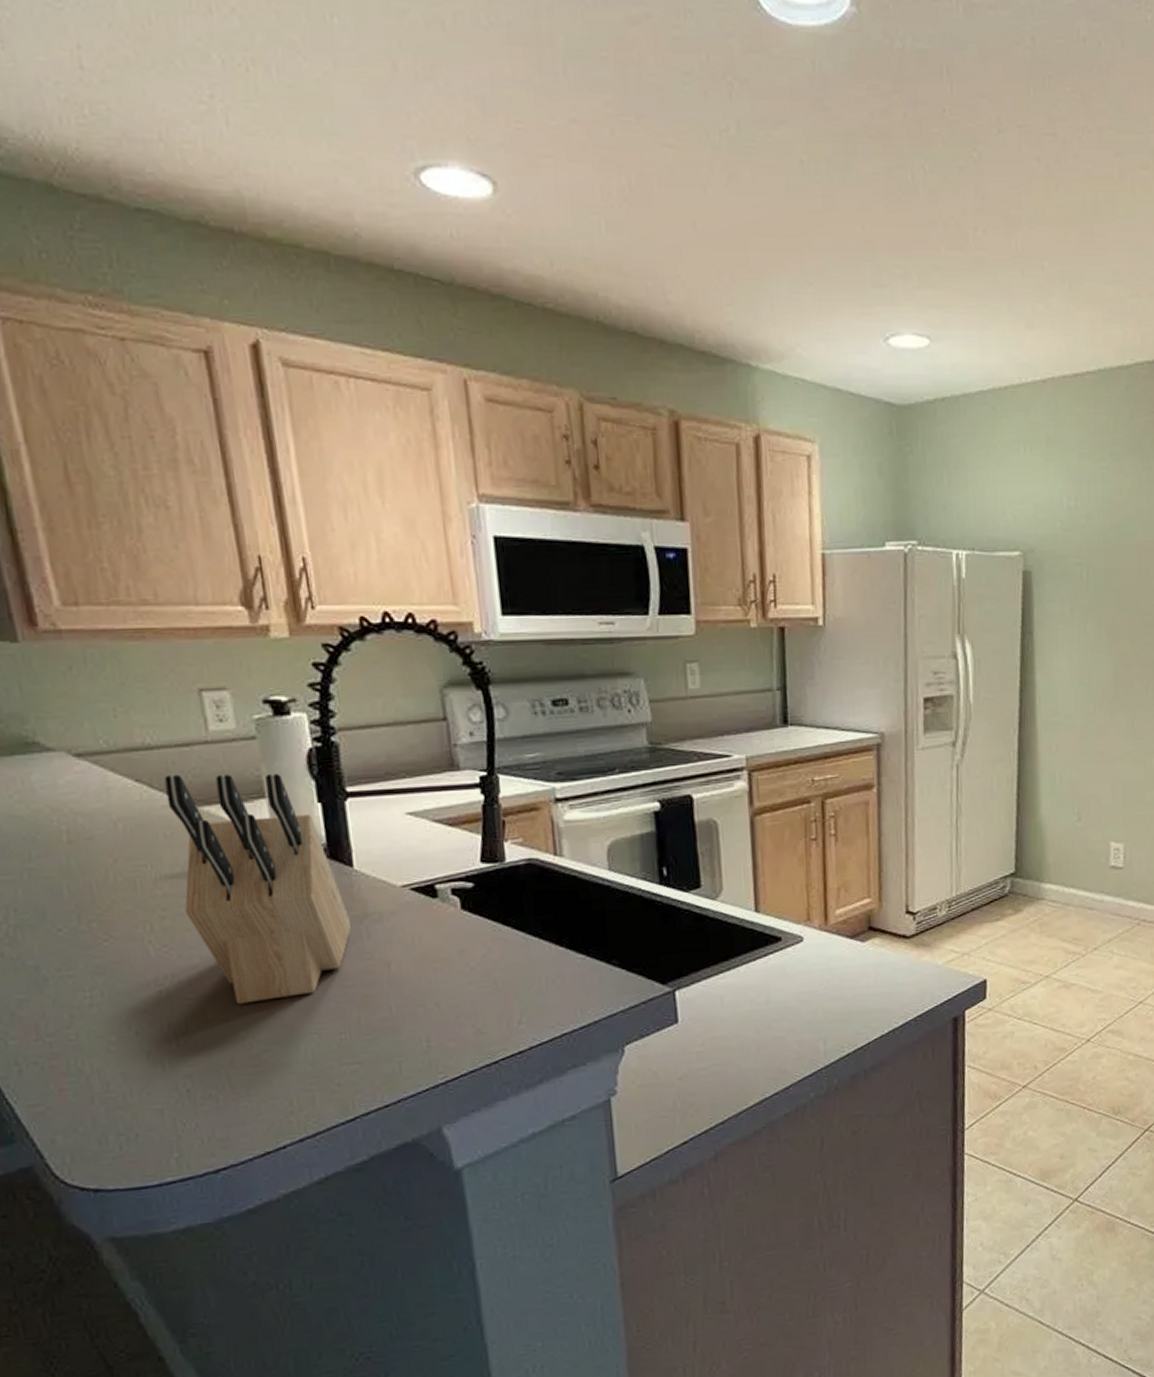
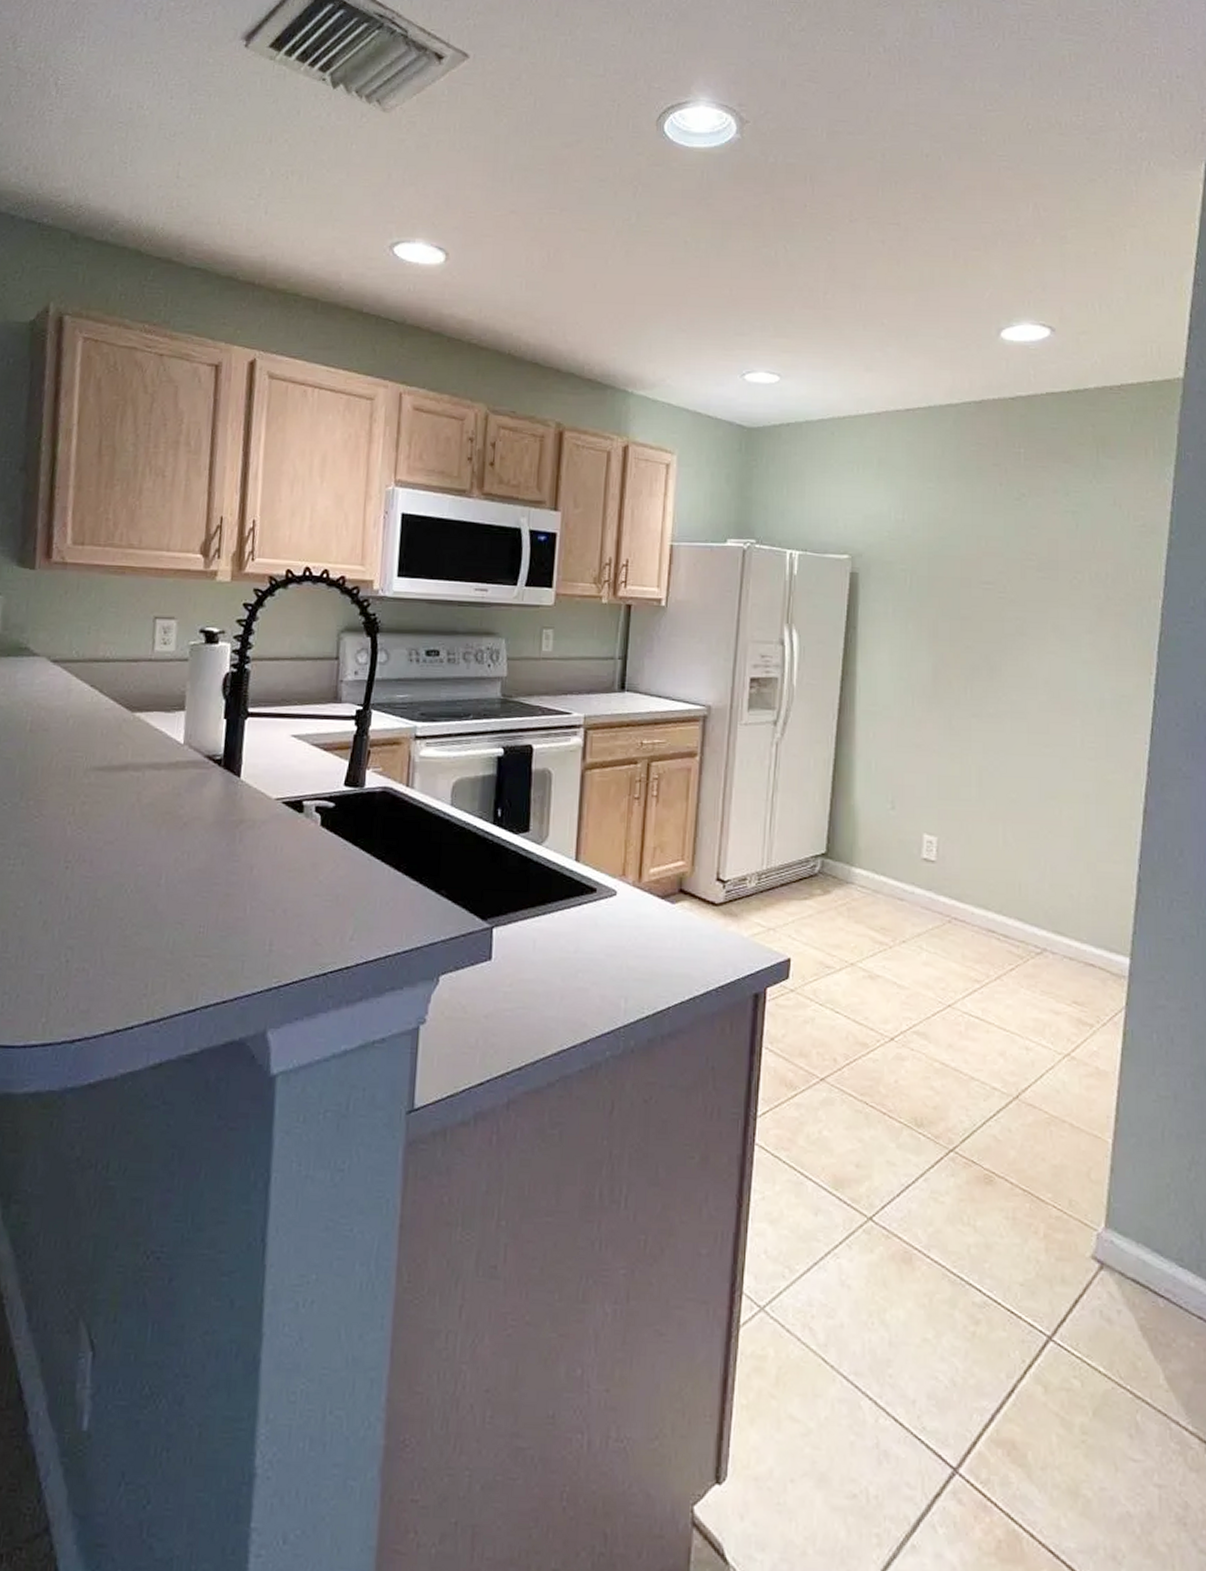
knife block: present [164,774,352,1005] -> none [102,683,229,888]

